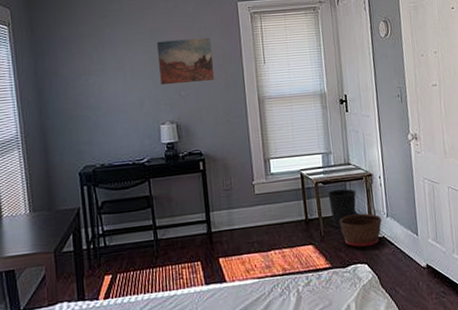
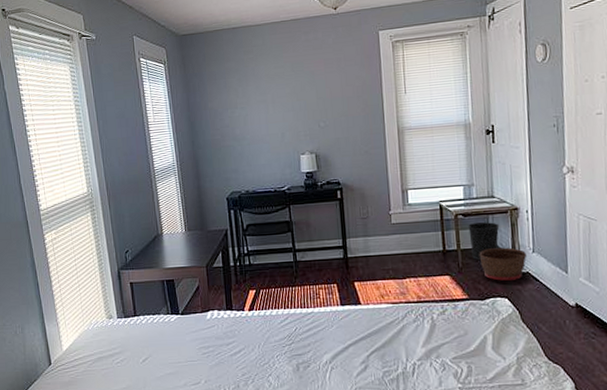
wall art: present [156,38,215,86] -> none [297,69,354,117]

